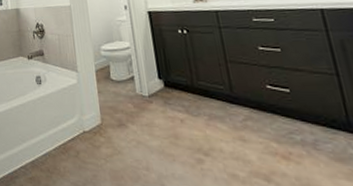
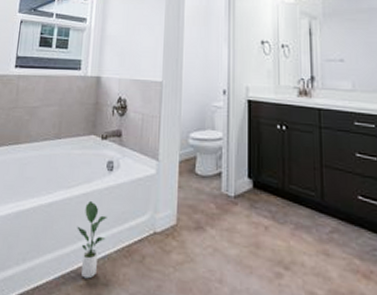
potted plant: none [20,109,45,173] -> present [77,200,107,279]

